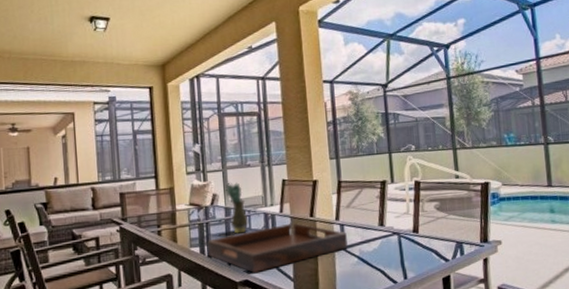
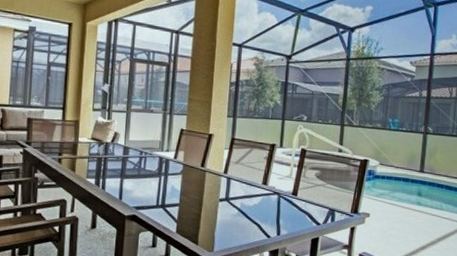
serving tray: present [206,223,348,273] -> none [102,169,232,210]
vase: present [225,181,249,234] -> none [126,122,144,172]

